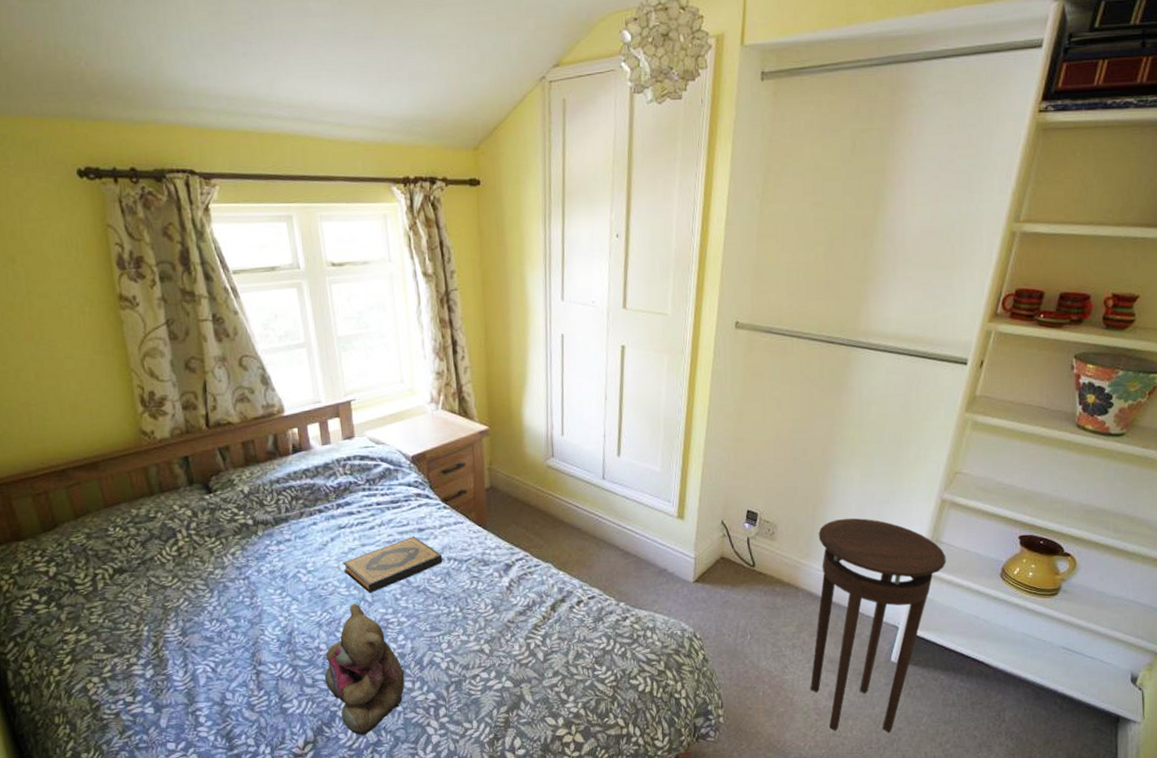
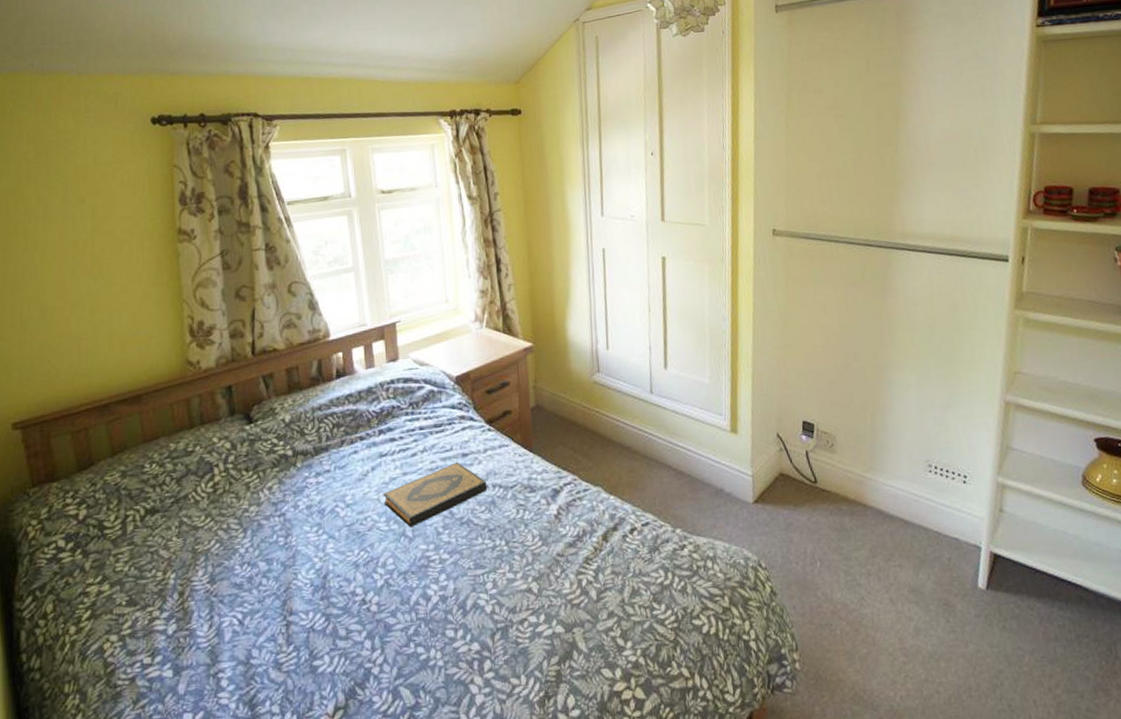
teddy bear: present [324,604,405,736] -> none [359,540,446,698]
stool: present [810,518,946,733] -> none [880,425,1022,677]

